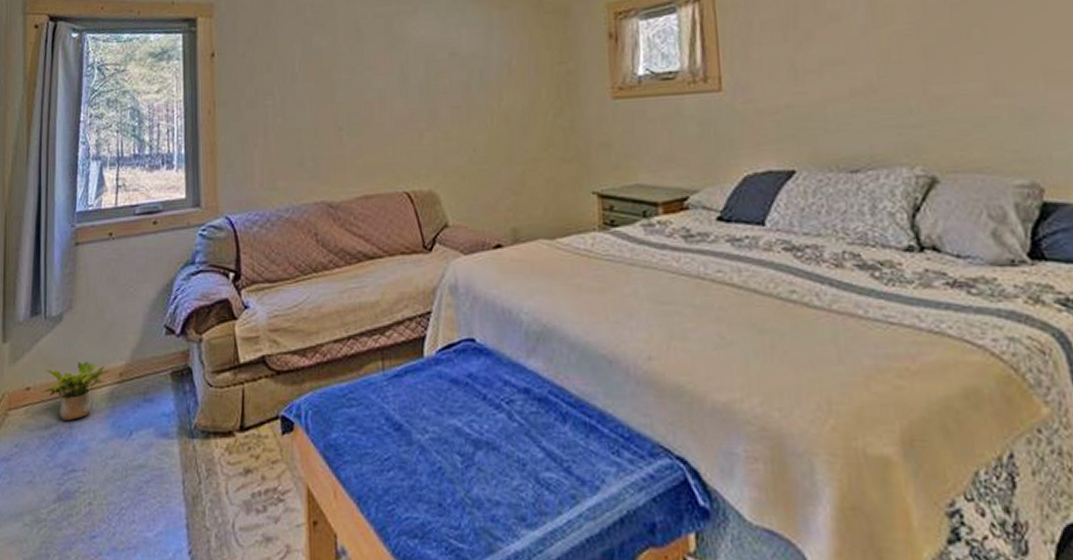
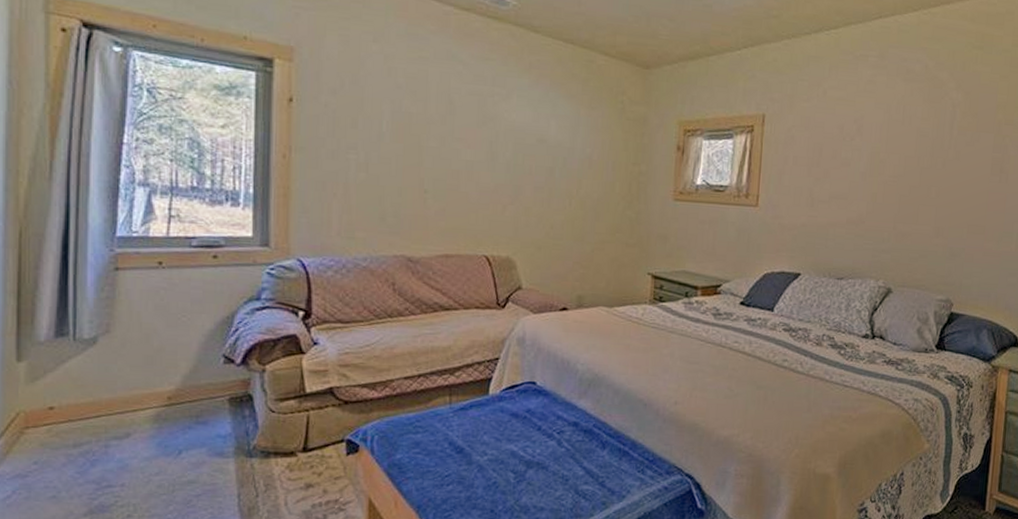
potted plant: present [41,362,110,421] -> none [68,385,156,441]

